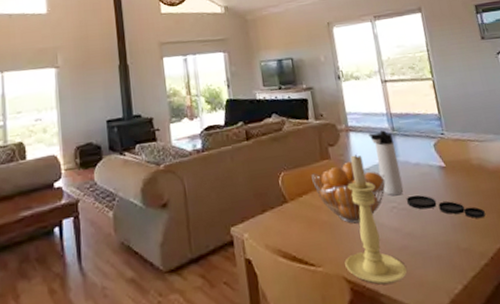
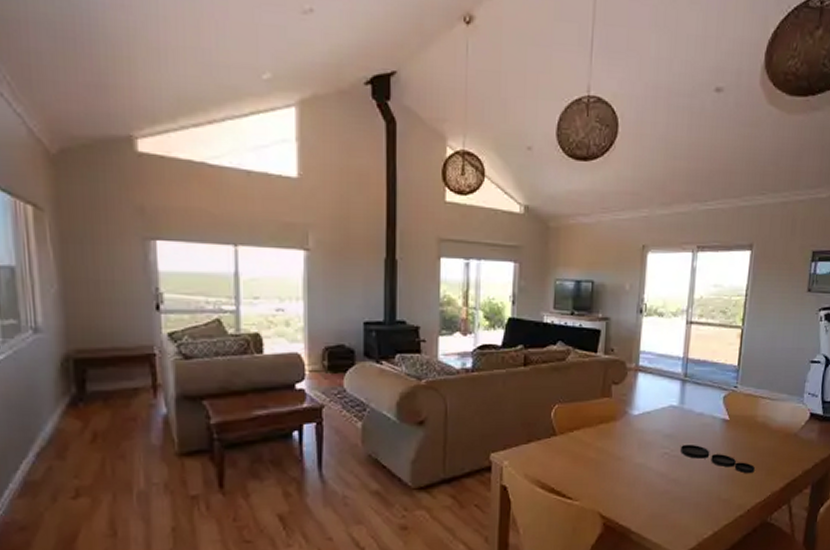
fruit basket: present [311,161,386,224] -> none [587,402,665,464]
candle holder: present [345,153,407,285] -> none [603,395,663,523]
thermos bottle: present [368,130,404,196] -> none [658,375,684,443]

